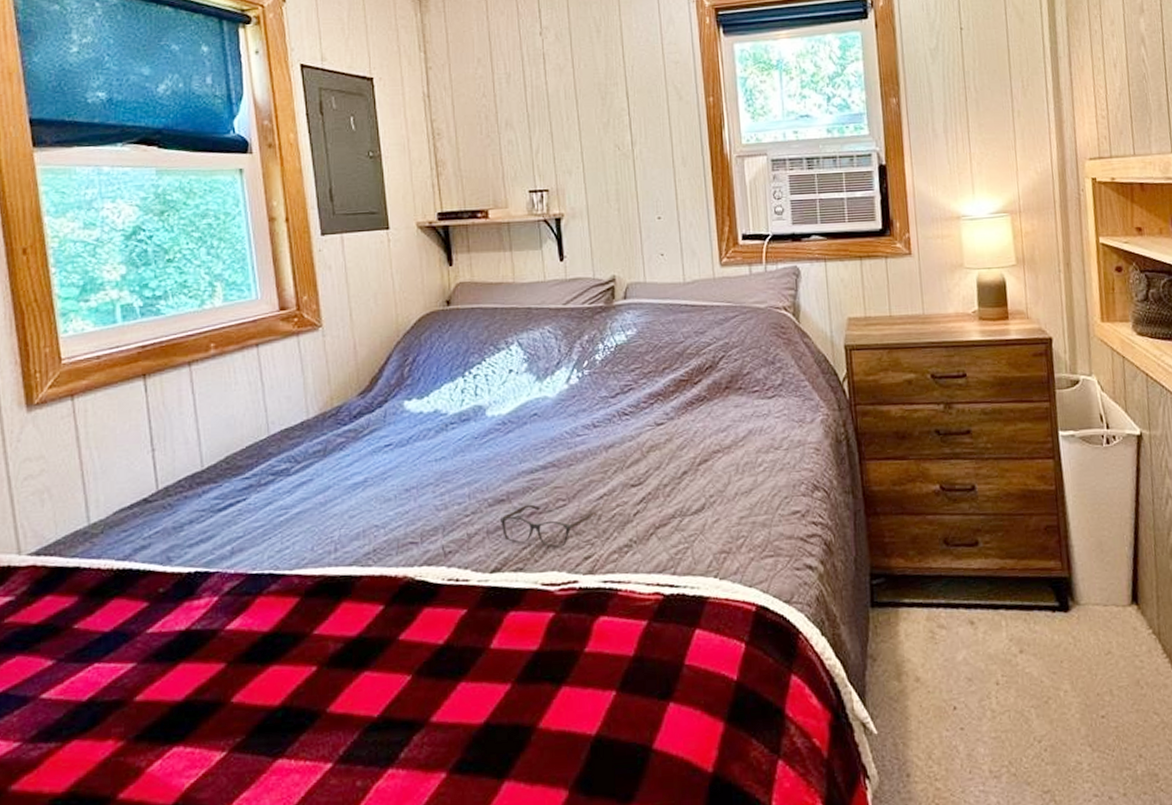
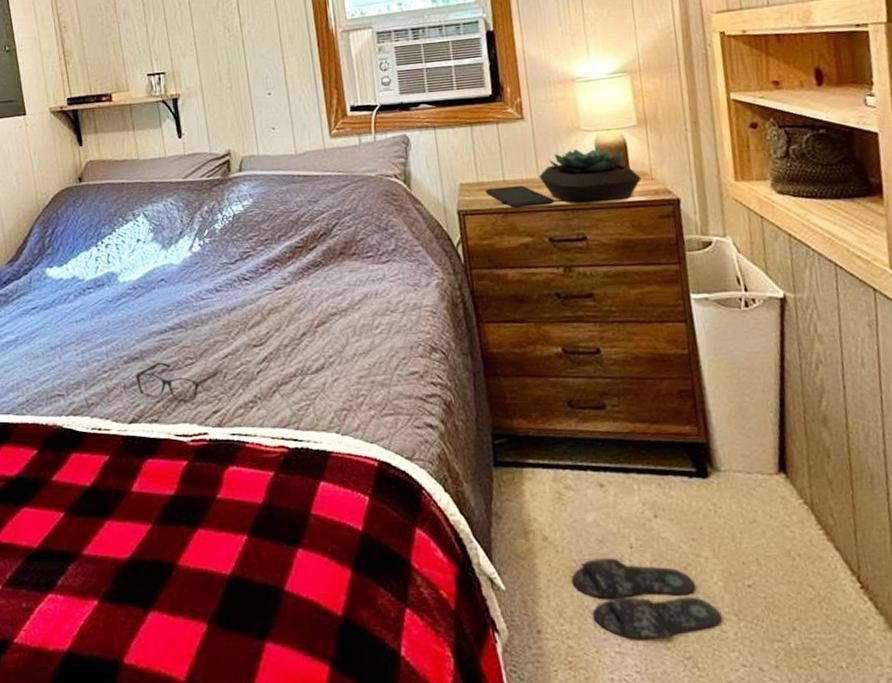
mobile phone: none [873,321,937,345] -> present [486,185,554,209]
succulent plant: none [923,285,1018,342] -> present [539,148,641,205]
slippers: none [941,695,1078,778] -> present [571,558,722,640]

